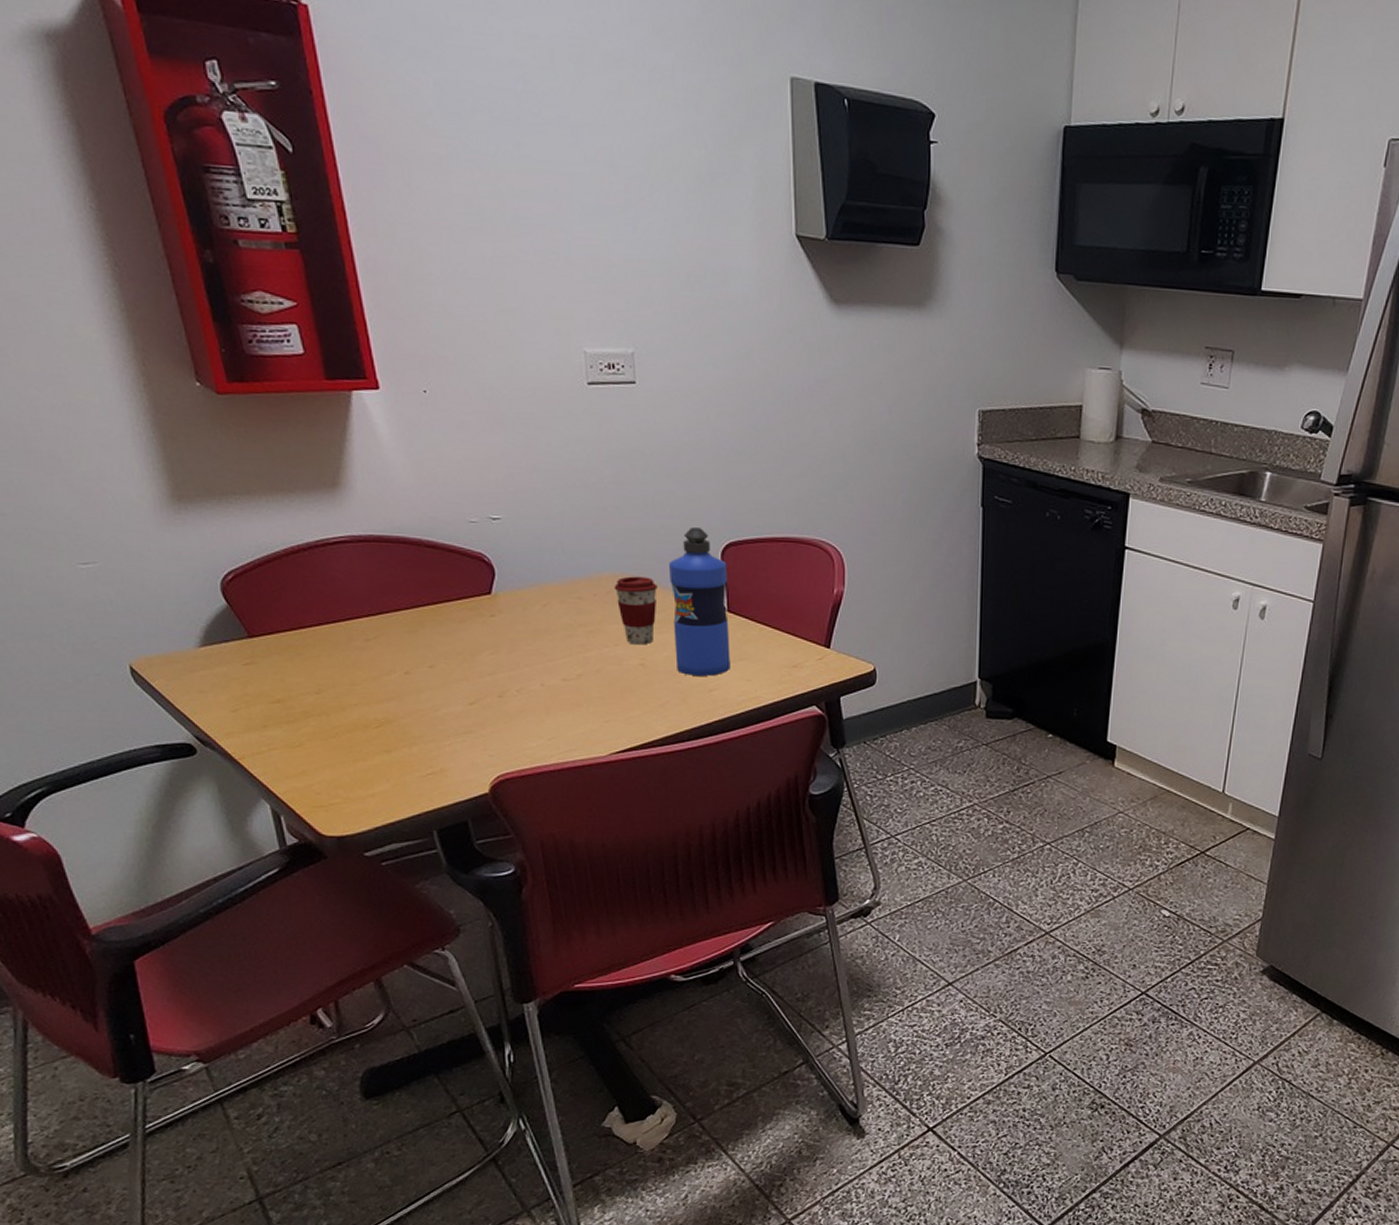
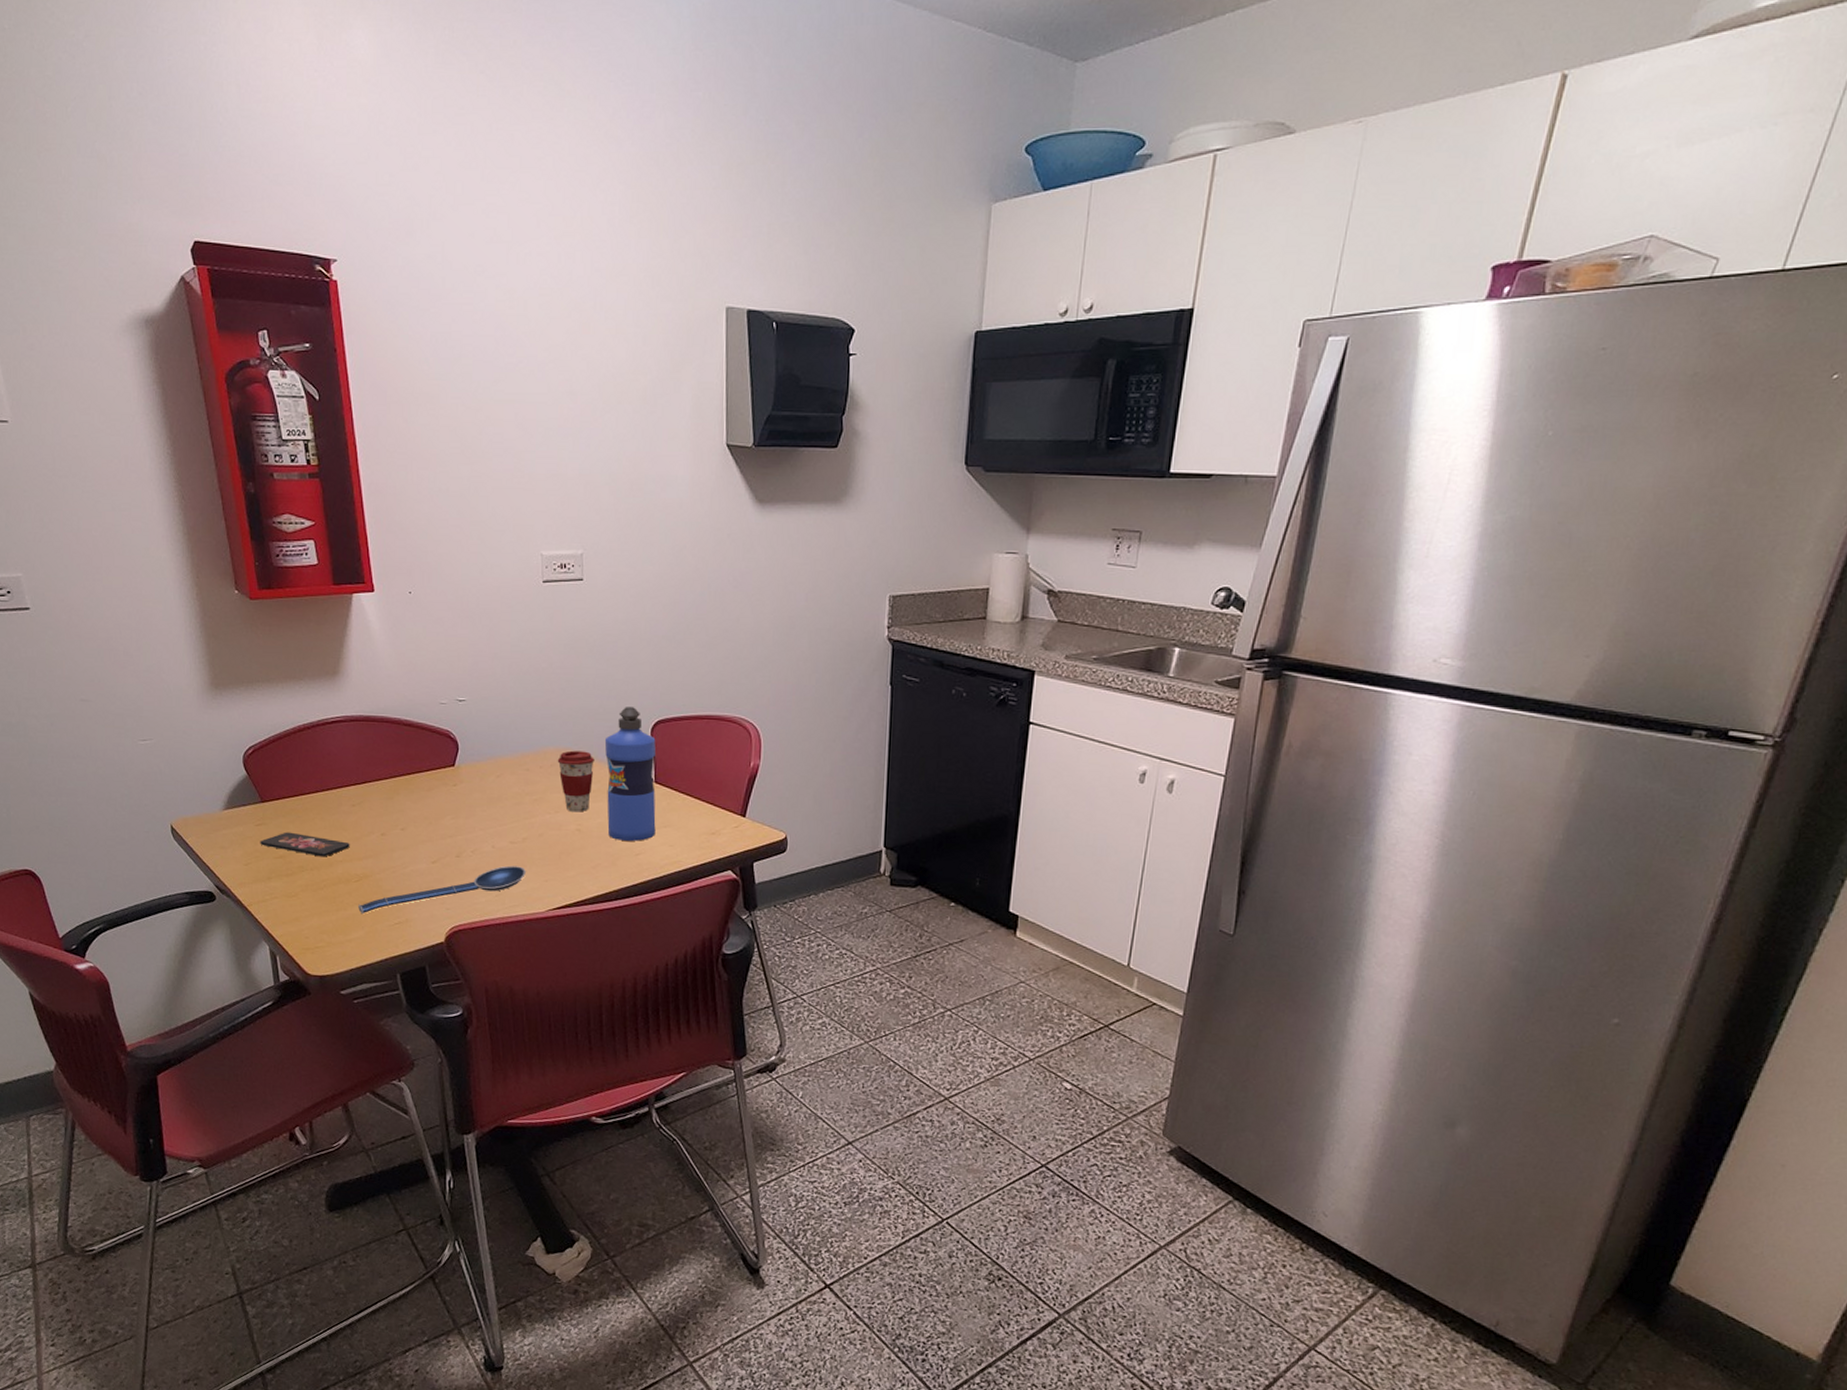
smartphone: none [250,671,366,701] -> present [260,832,350,857]
spoon: none [381,706,582,765] -> present [358,865,526,915]

